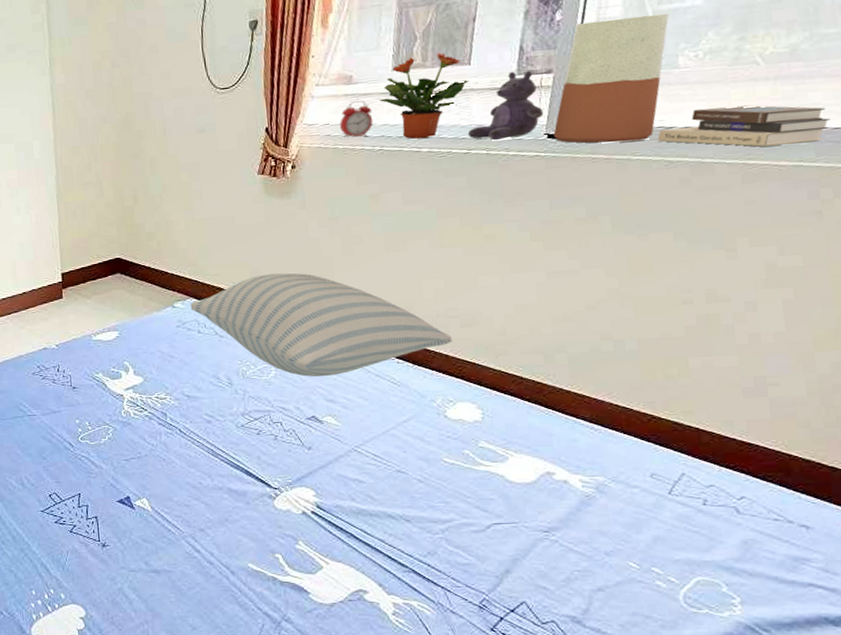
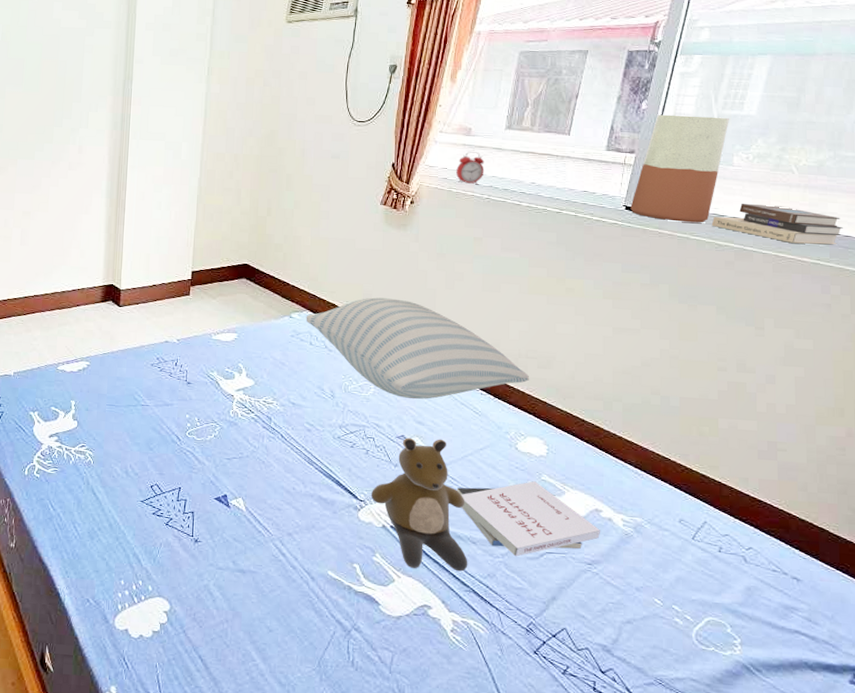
bear: none [285,415,404,554] -> present [370,437,468,572]
potted plant: present [379,53,470,139] -> none [492,120,568,194]
books: none [381,449,556,531] -> present [456,481,601,557]
stuffed animal: present [467,70,544,141] -> none [561,146,624,205]

